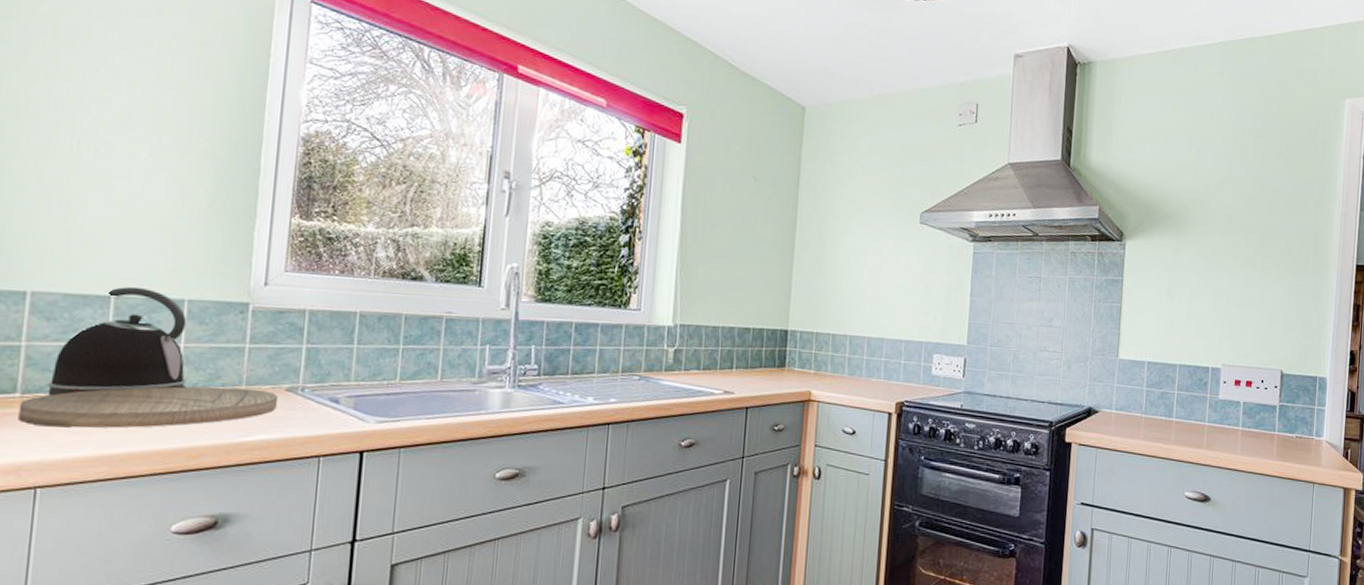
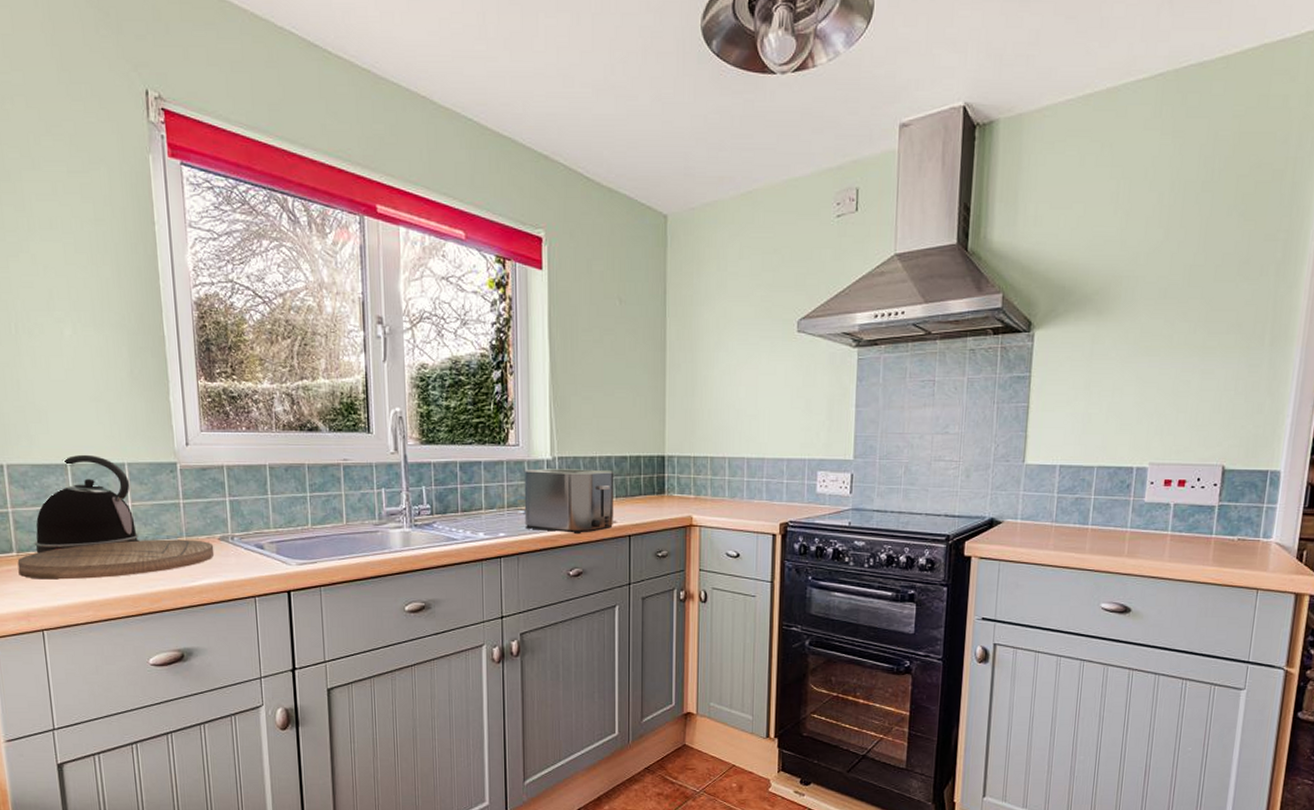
toaster: none [638,335,736,404] -> present [524,469,614,535]

